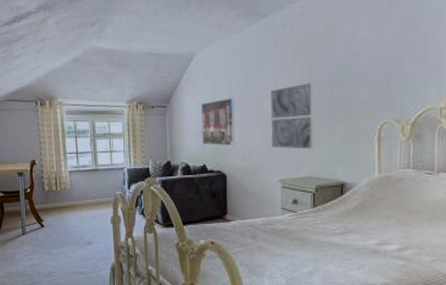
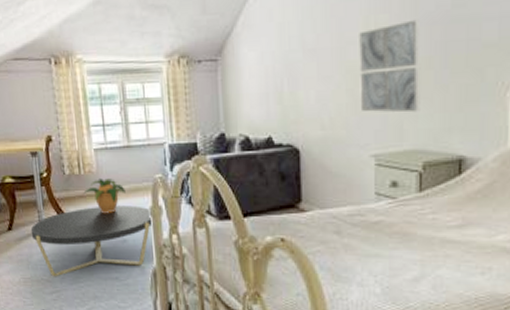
coffee table: none [15,215,112,272] -> present [30,205,151,277]
potted plant: none [59,194,93,221] -> present [83,178,126,213]
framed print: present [202,98,236,146] -> none [265,45,312,111]

